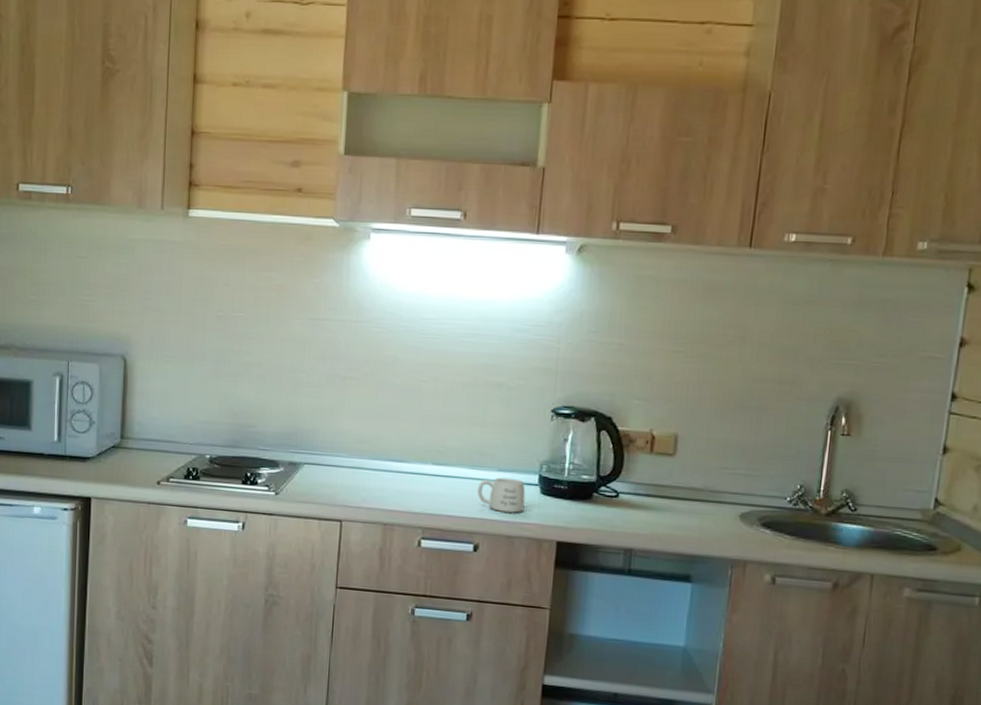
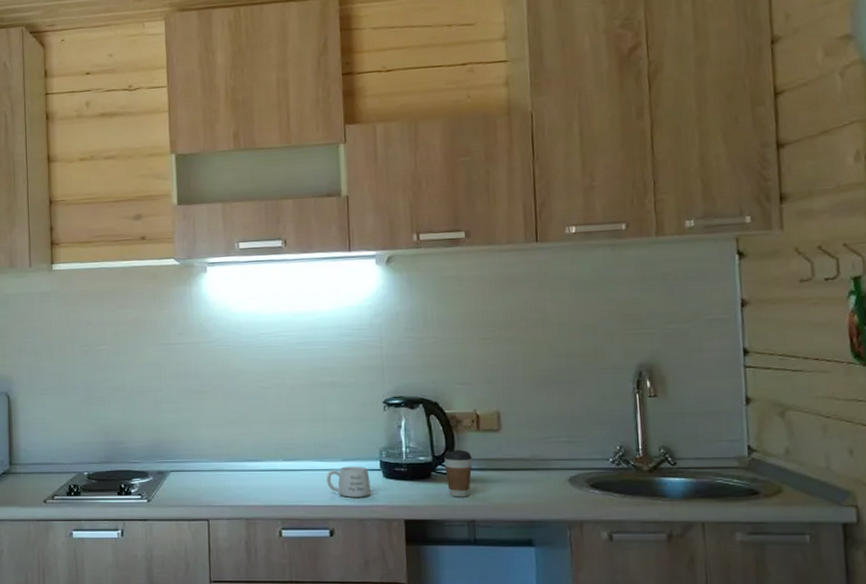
coffee cup: none [608,471,640,524] -> present [444,450,472,497]

